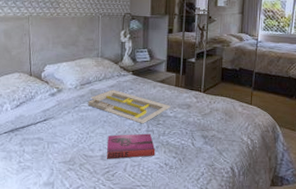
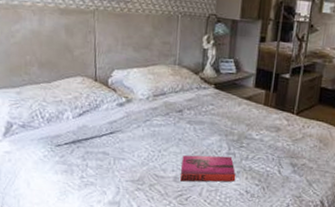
serving tray: present [88,89,171,124] -> none [161,103,257,146]

